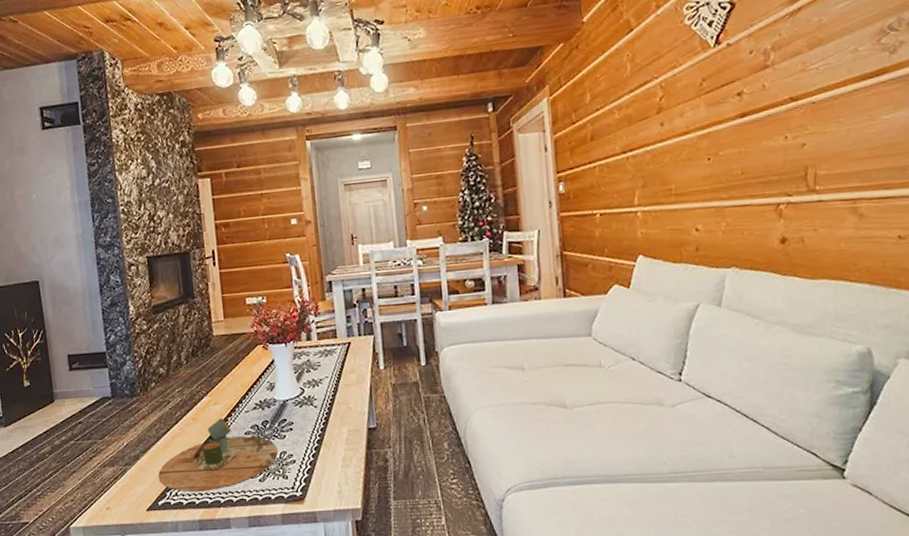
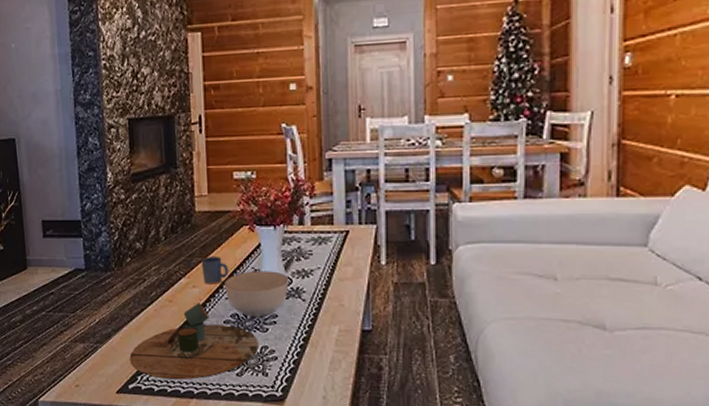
mug: none [221,375,248,401] -> present [201,257,230,284]
bowl: none [243,383,301,427] -> present [224,270,288,318]

